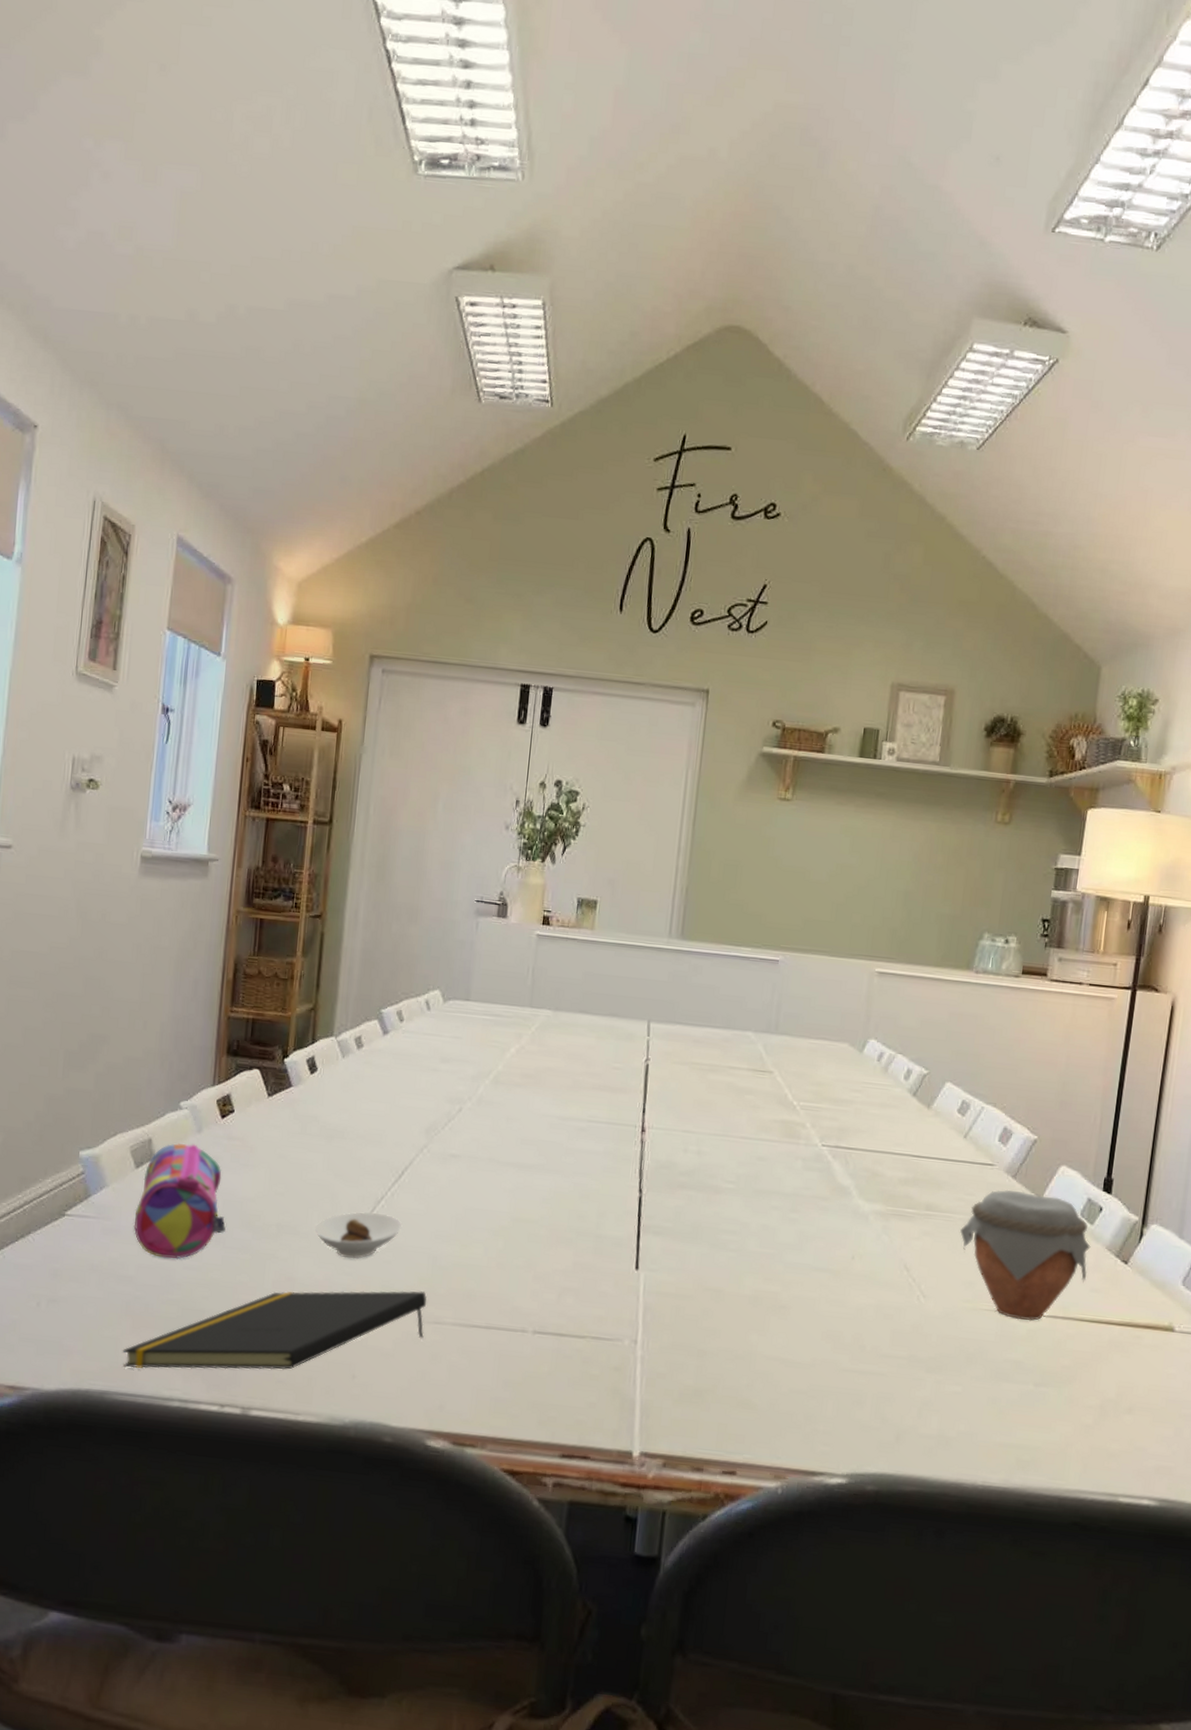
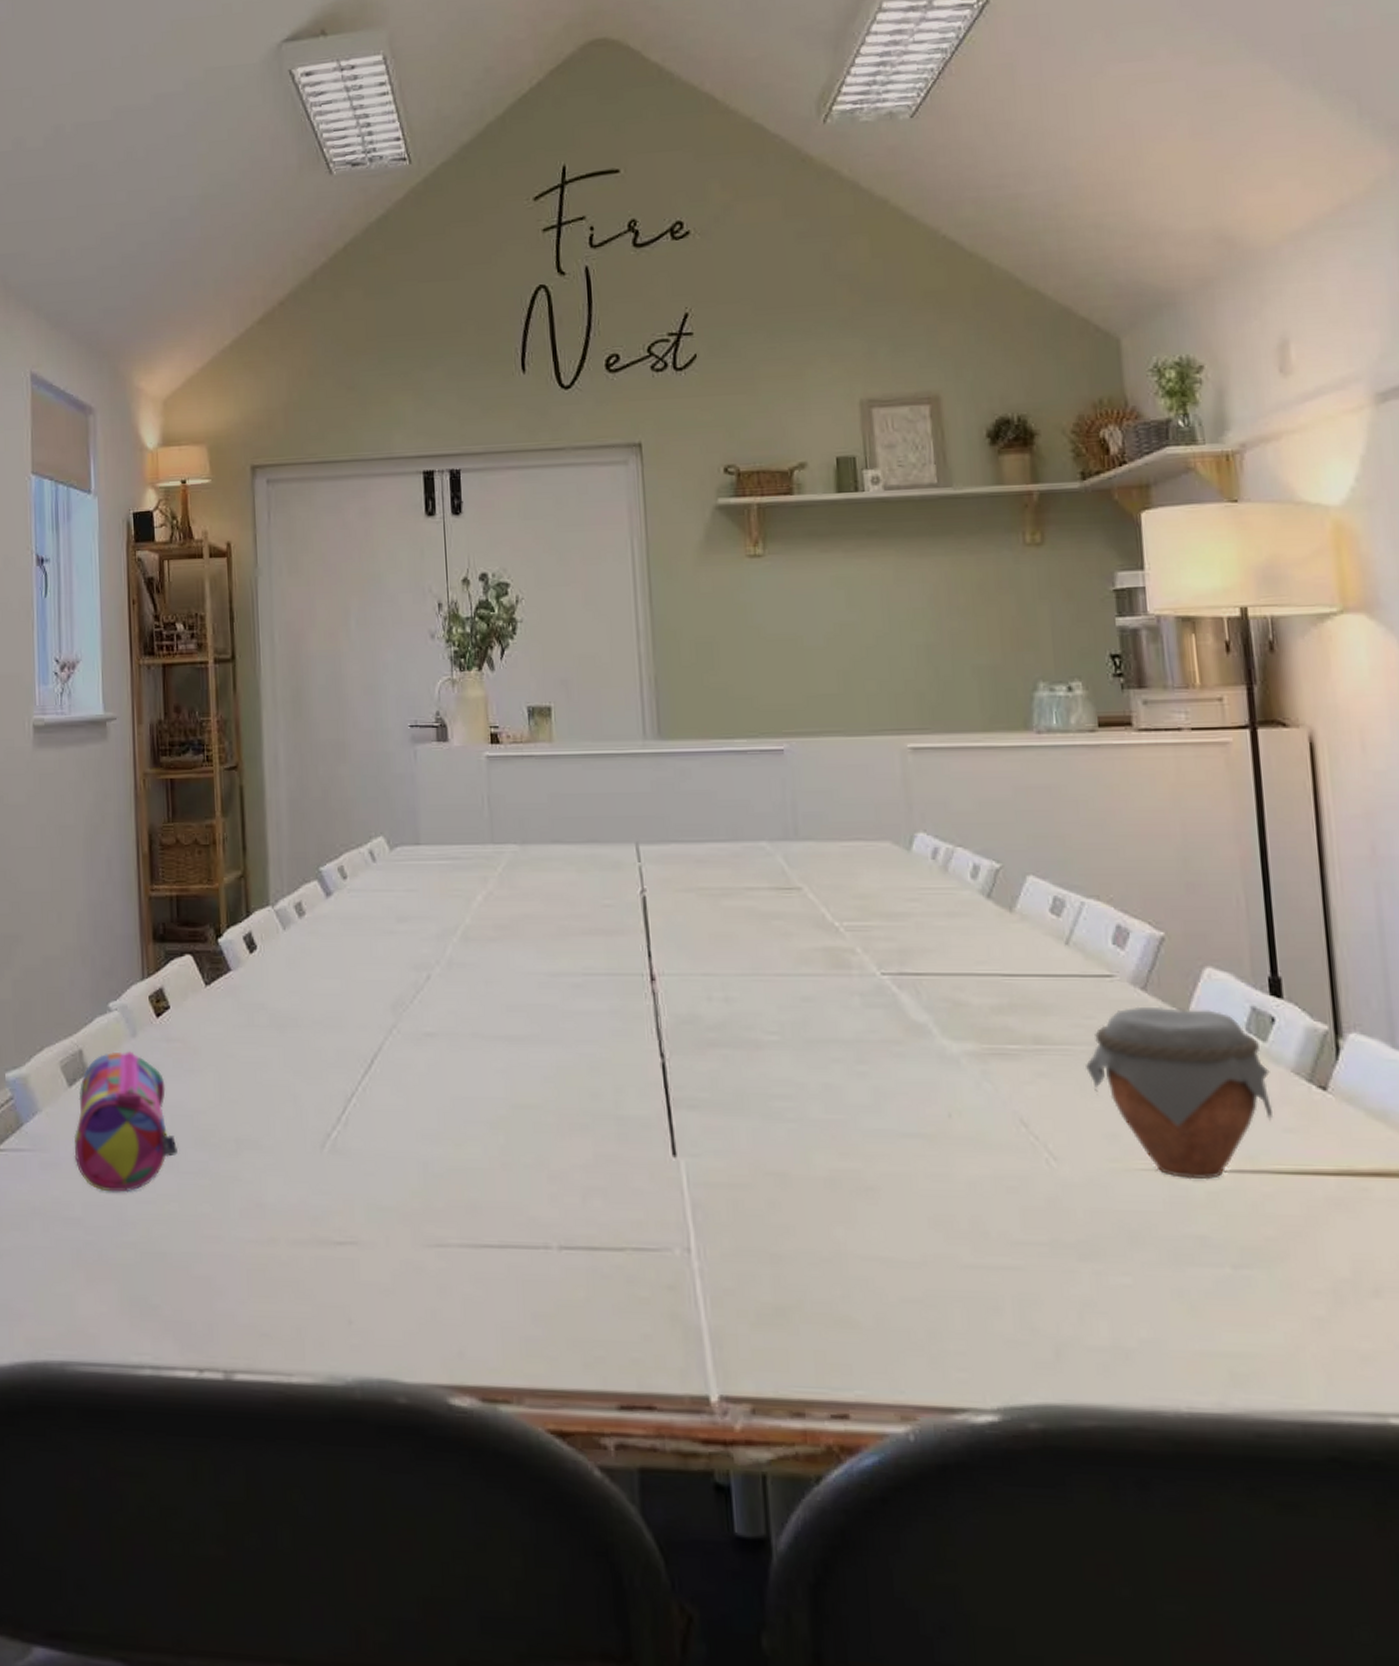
notepad: present [122,1290,427,1370] -> none [78,1207,427,1331]
saucer: present [314,1212,403,1259] -> none [279,1113,381,1174]

